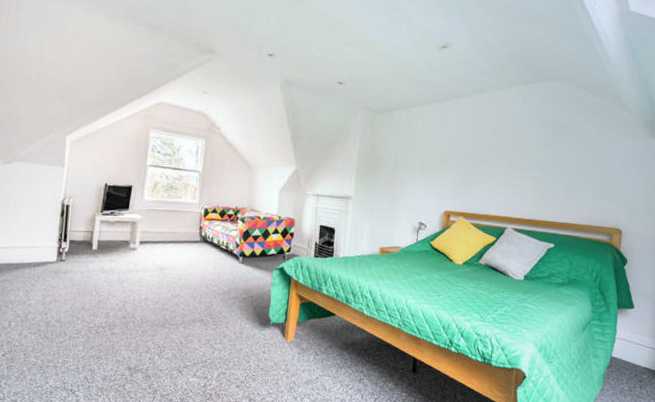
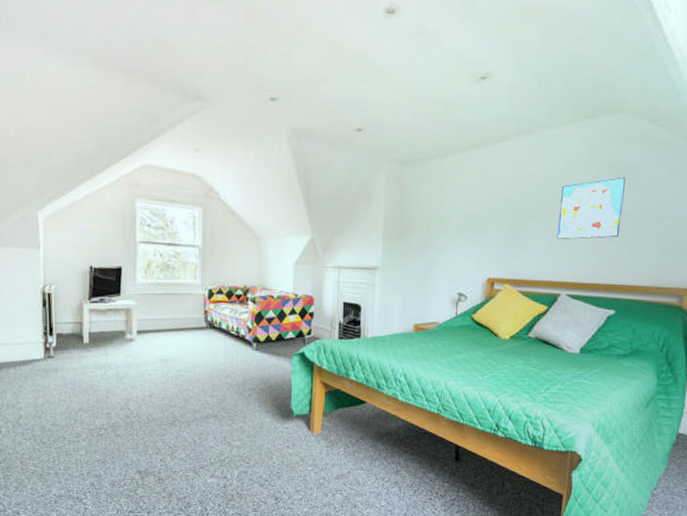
wall art: none [504,132,562,182] -> present [556,177,626,239]

